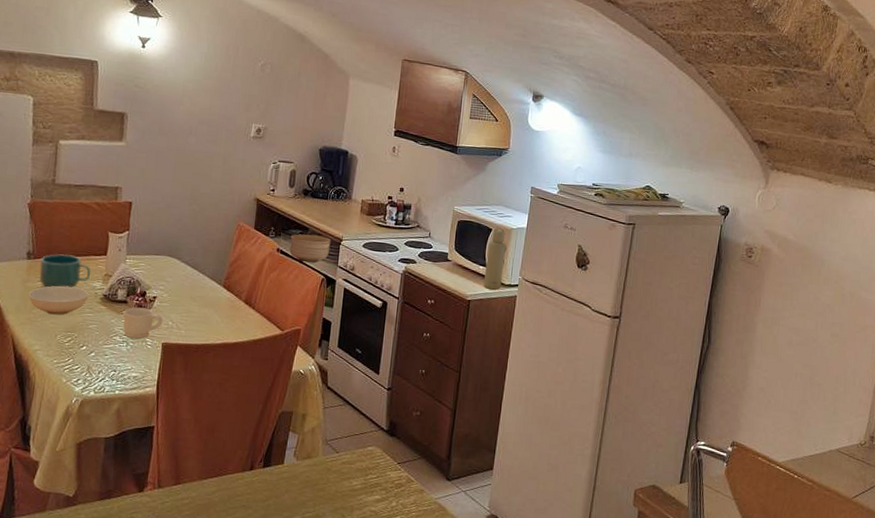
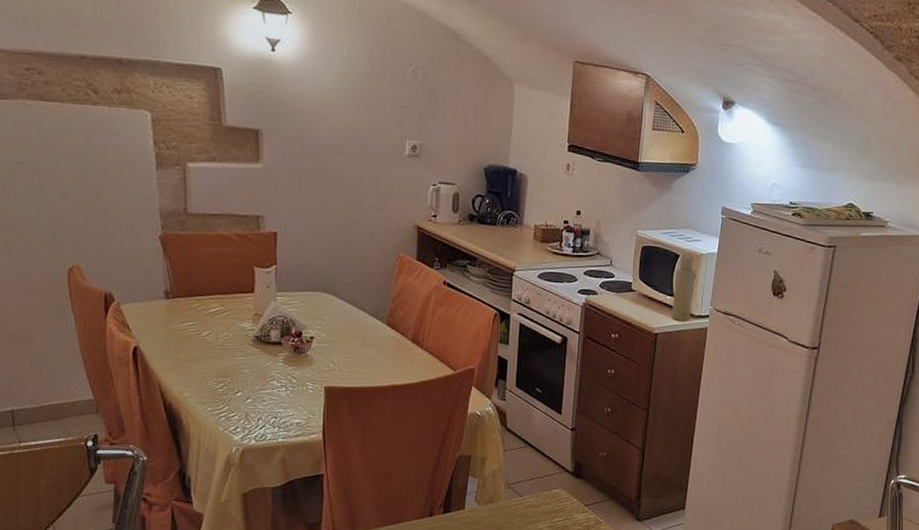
bowl: present [28,285,89,315] -> none [171,327,239,359]
cup: present [39,254,91,288] -> none [181,292,239,330]
mug: present [123,307,163,339] -> none [279,349,323,383]
bowl: present [289,234,331,263] -> none [457,265,503,297]

